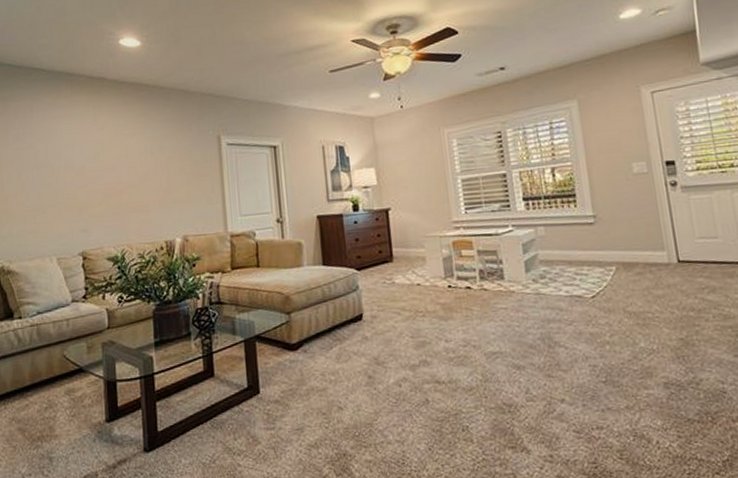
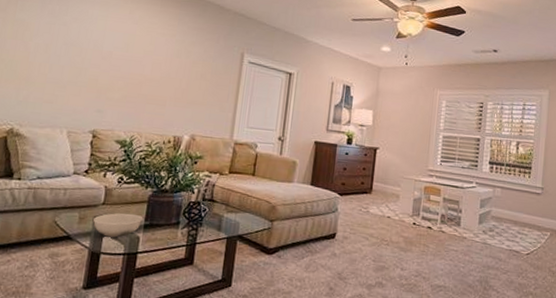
bowl: none [102,332,153,363] -> present [93,213,144,238]

